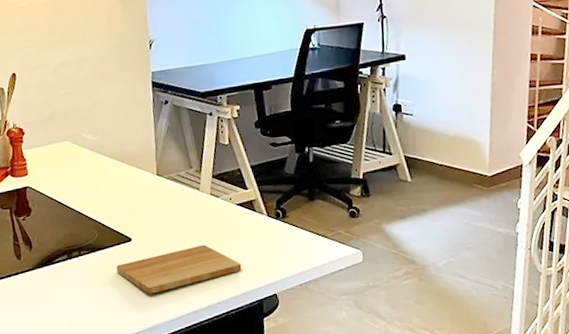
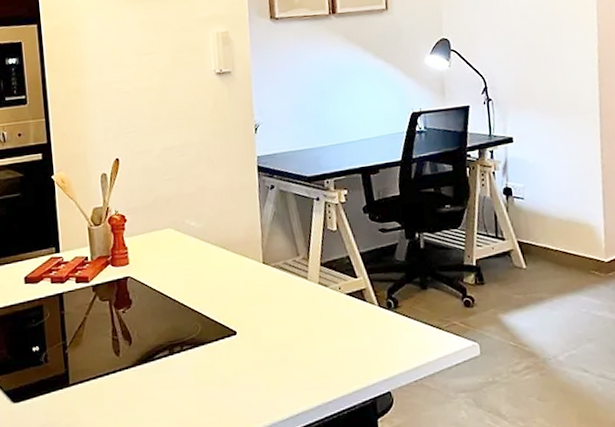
cutting board: present [116,244,242,294] -> none [220,337,353,393]

